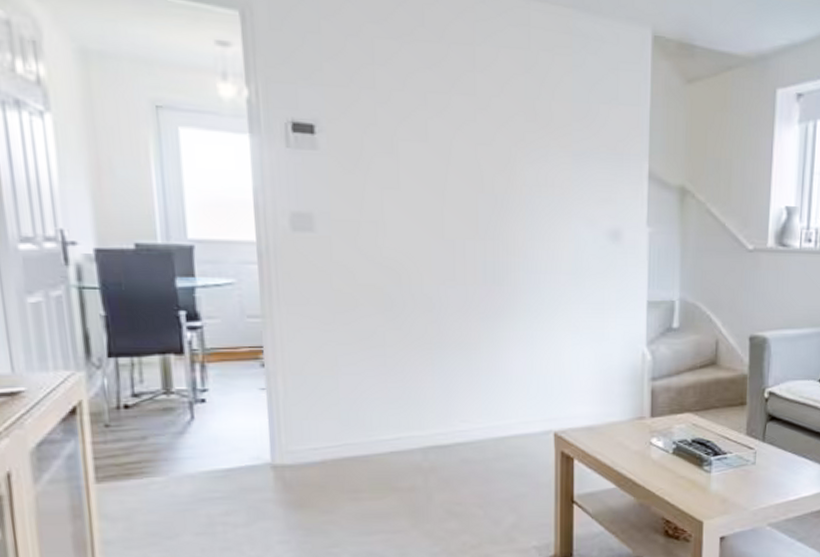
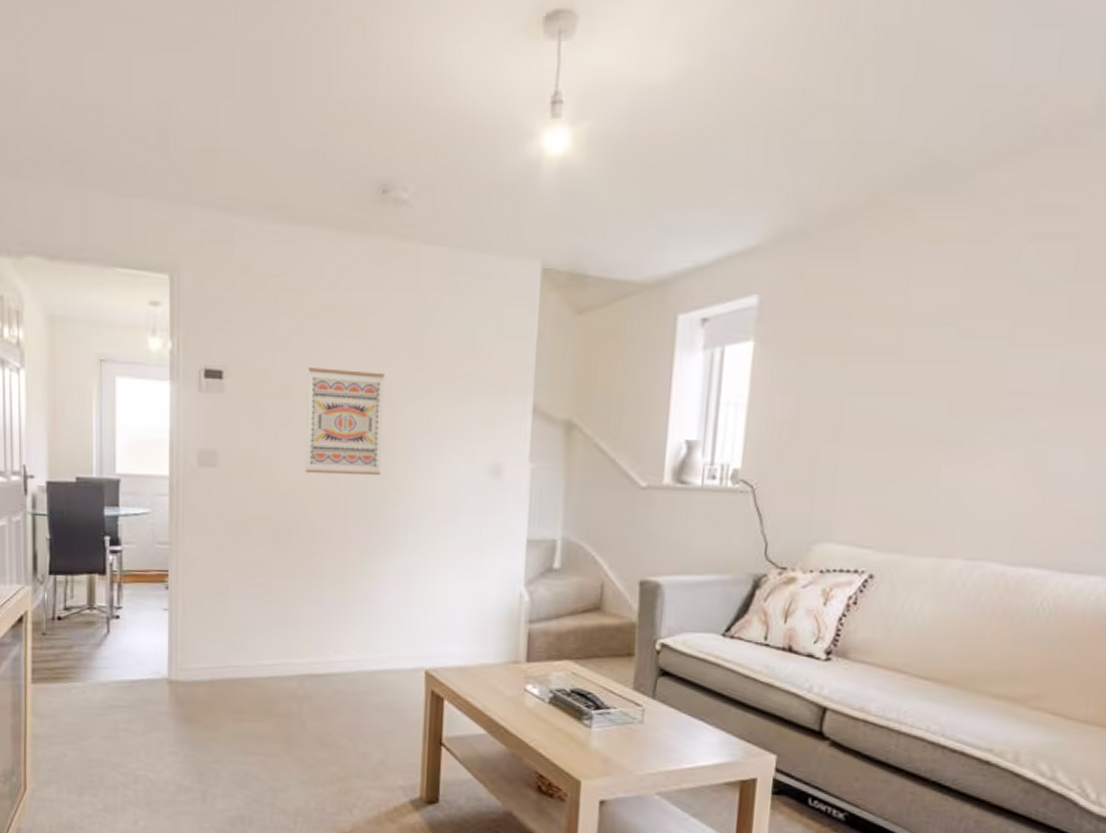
wall art: none [414,125,499,241] -> present [305,368,384,476]

